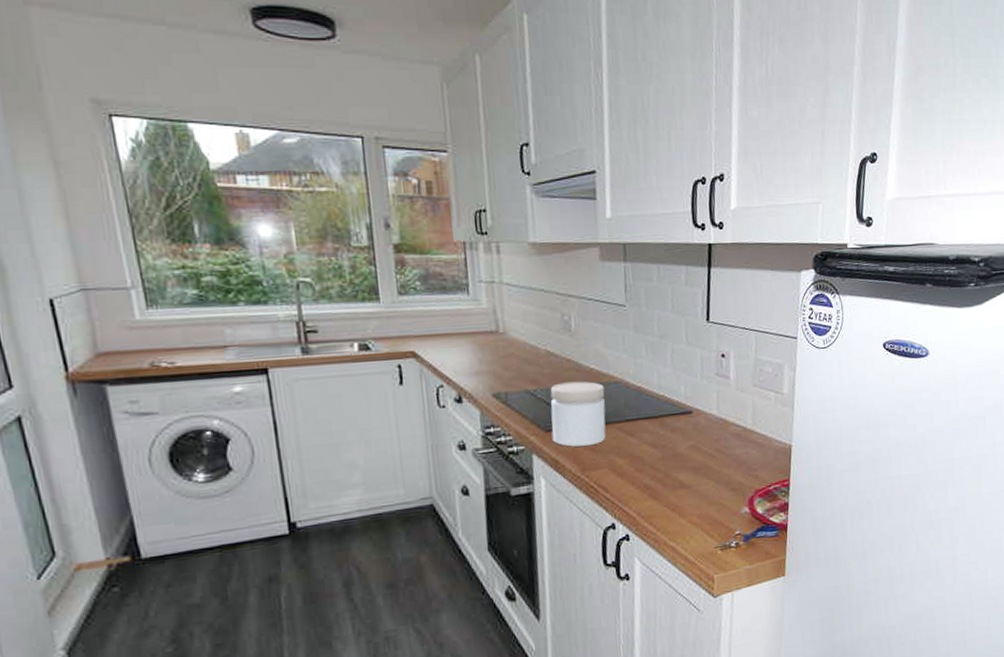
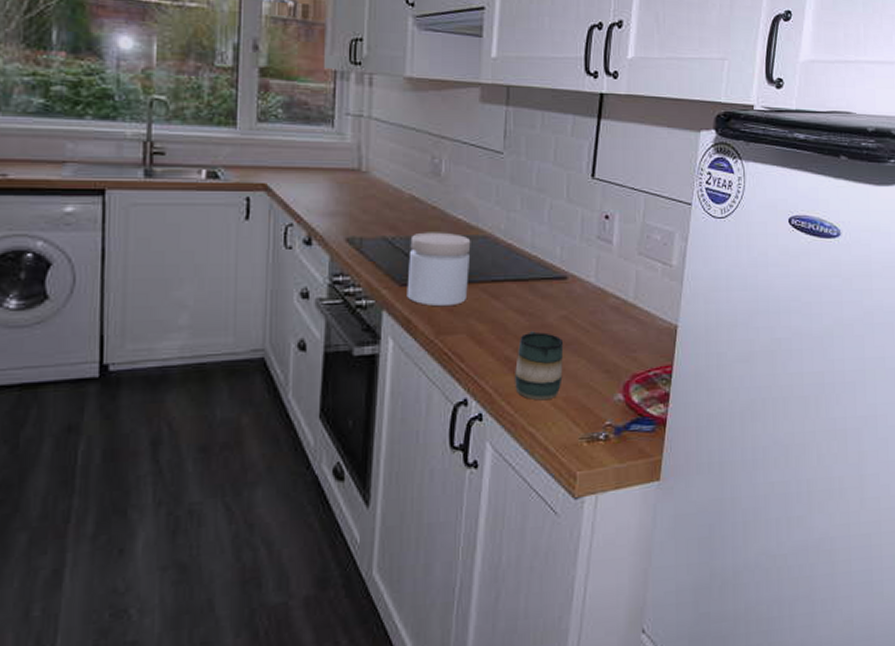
mug: none [654,461,696,519] -> present [515,331,564,401]

